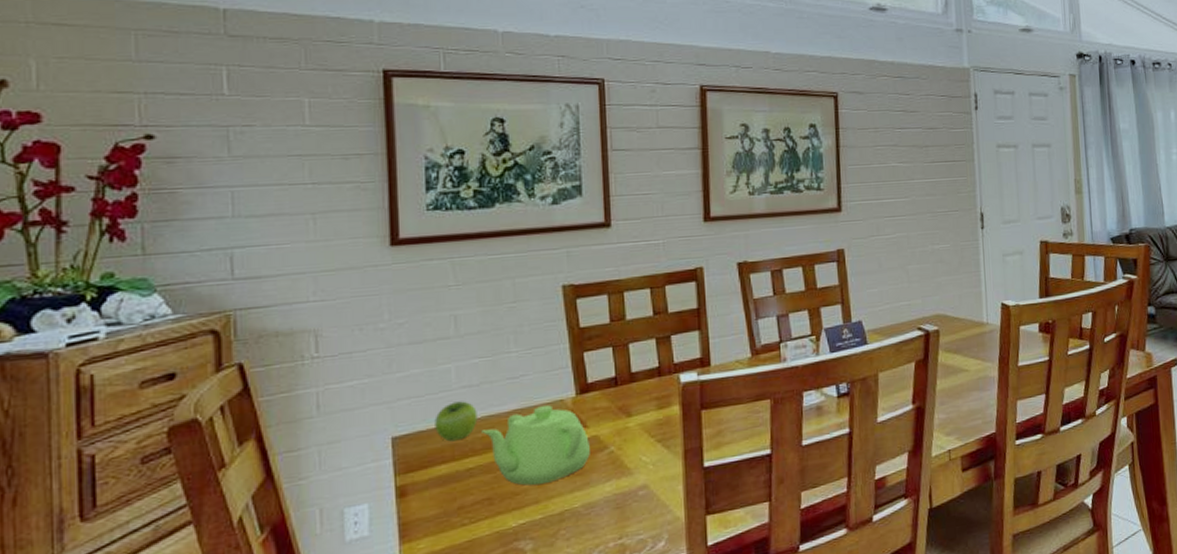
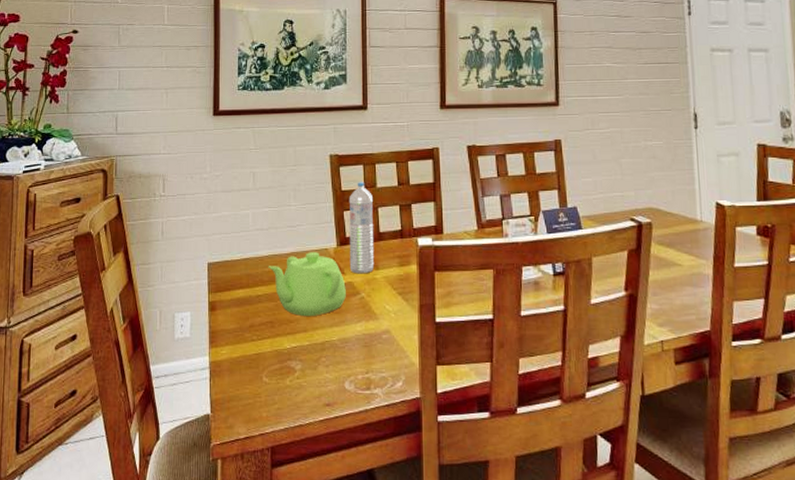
fruit: present [434,401,478,442] -> none [236,241,266,272]
water bottle: none [589,315,626,425] -> present [348,182,375,274]

